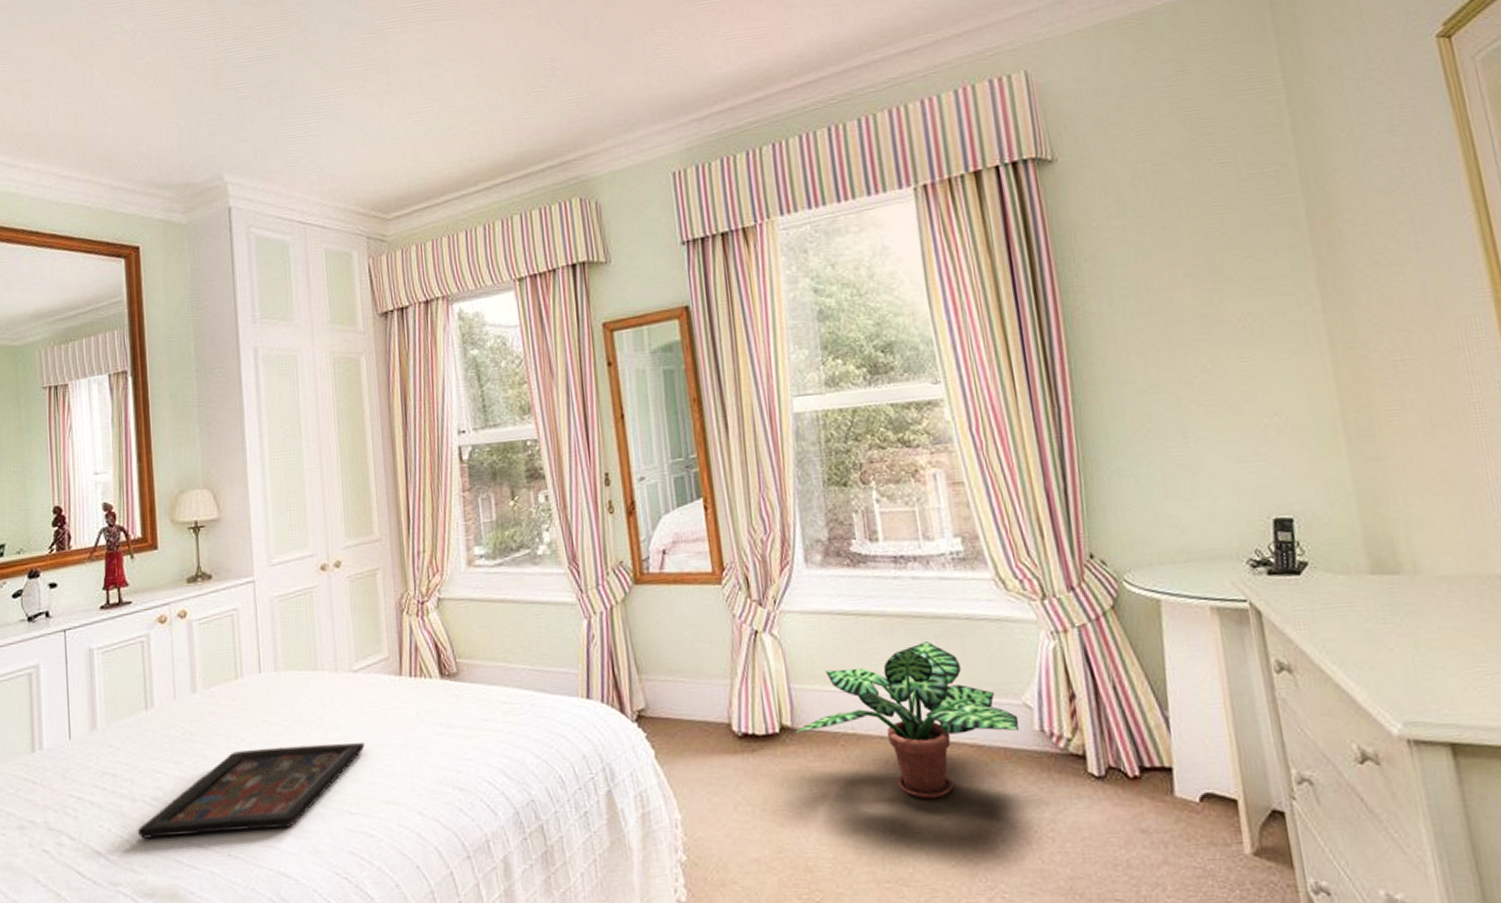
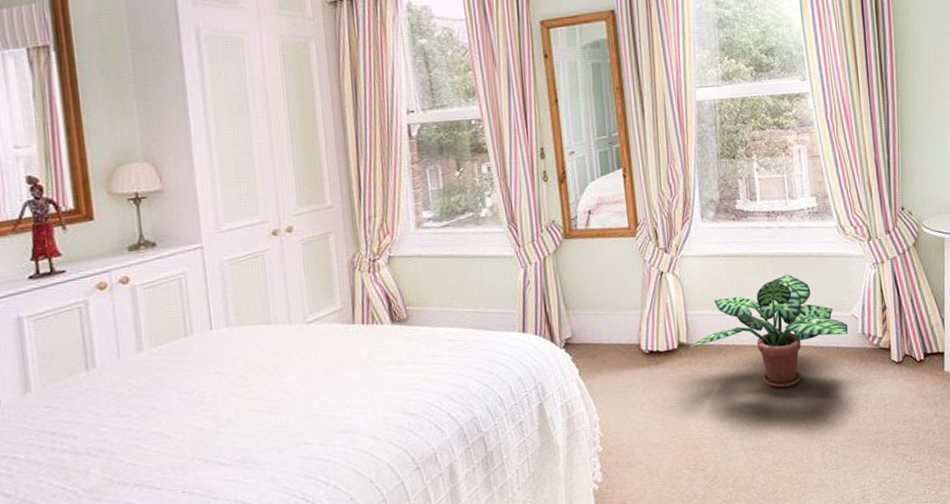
decorative tray: present [137,743,365,839] -> none [82,383,320,487]

